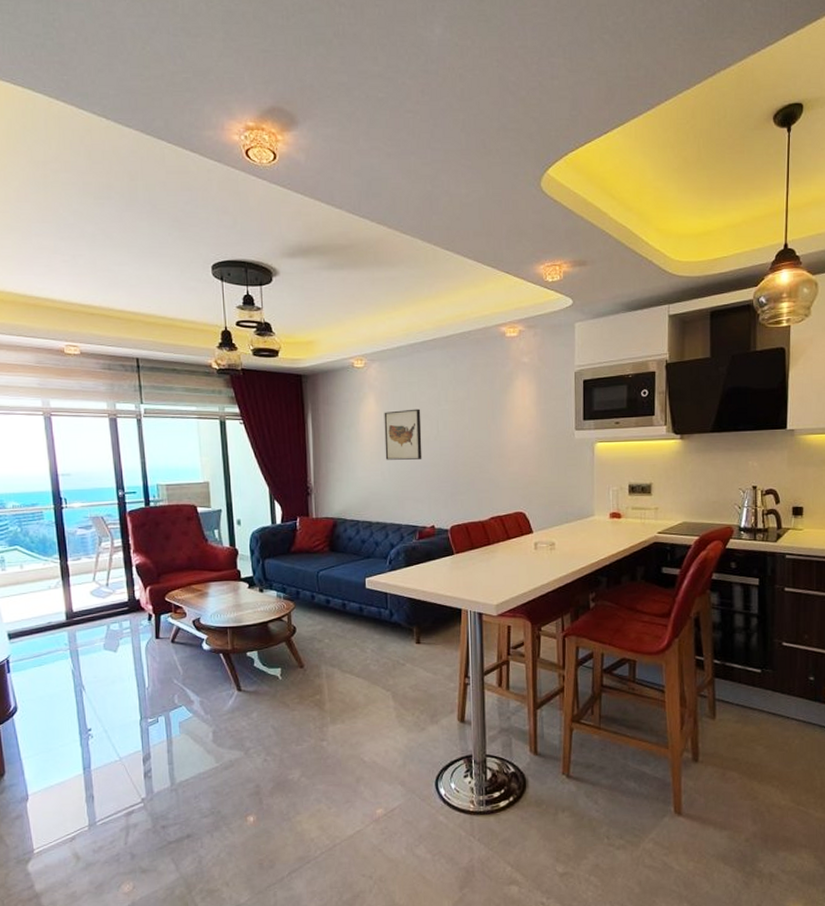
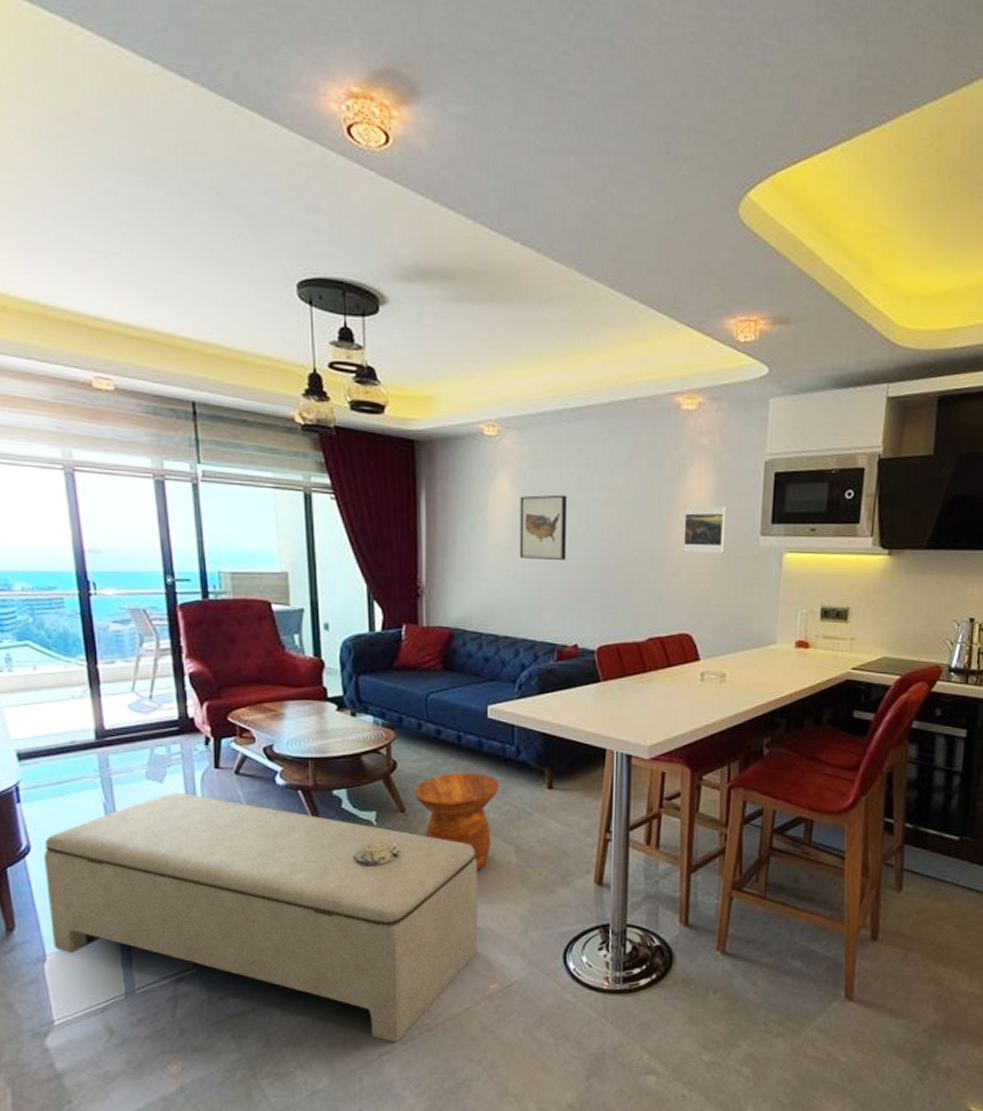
bench: none [27,659,365,862] -> present [44,792,478,1043]
decorative bowl: none [263,691,302,714] -> present [353,840,401,867]
side table: none [310,633,378,713] -> present [414,772,500,870]
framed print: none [513,408,547,447] -> present [683,505,726,553]

